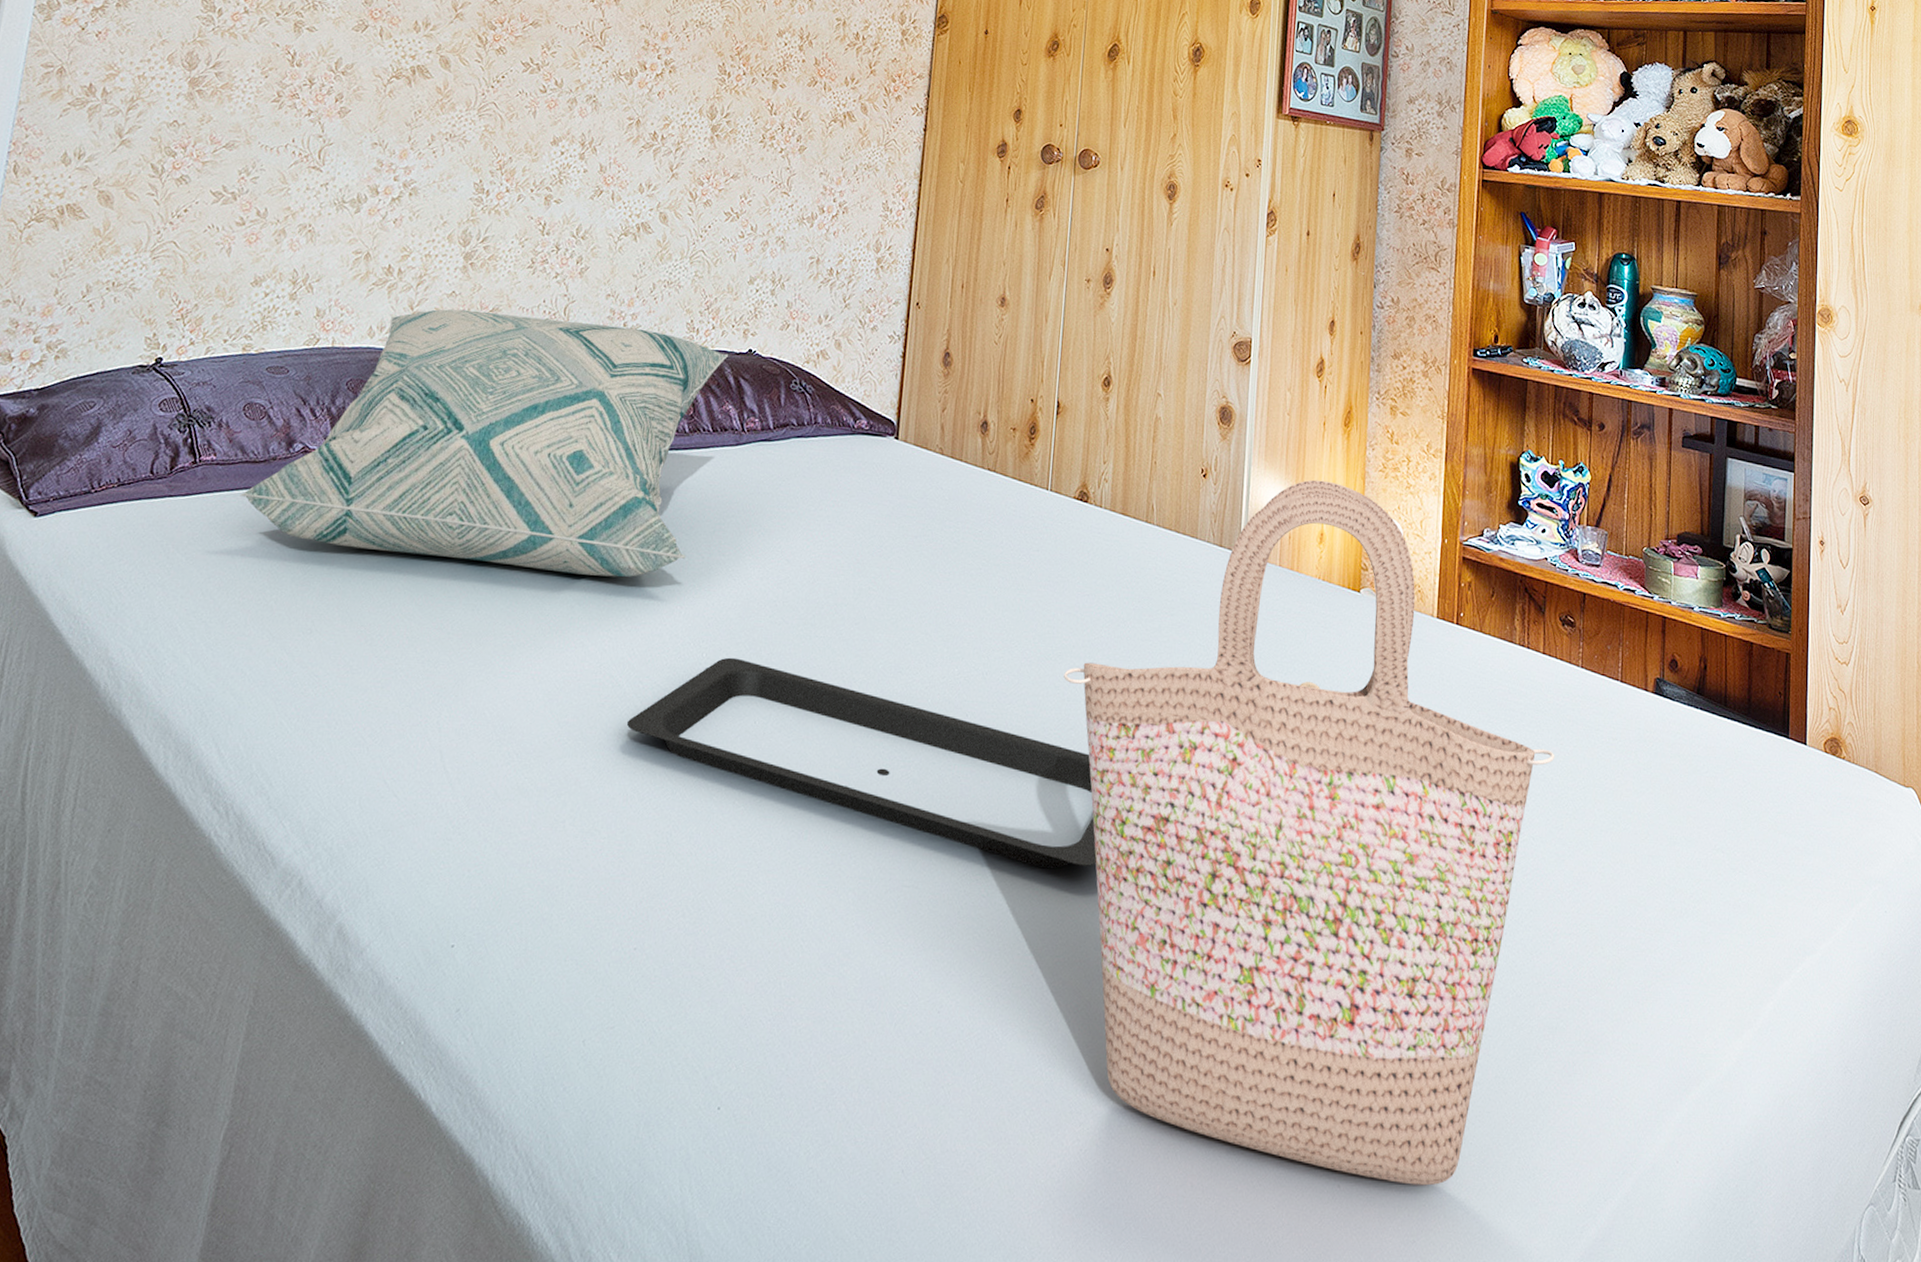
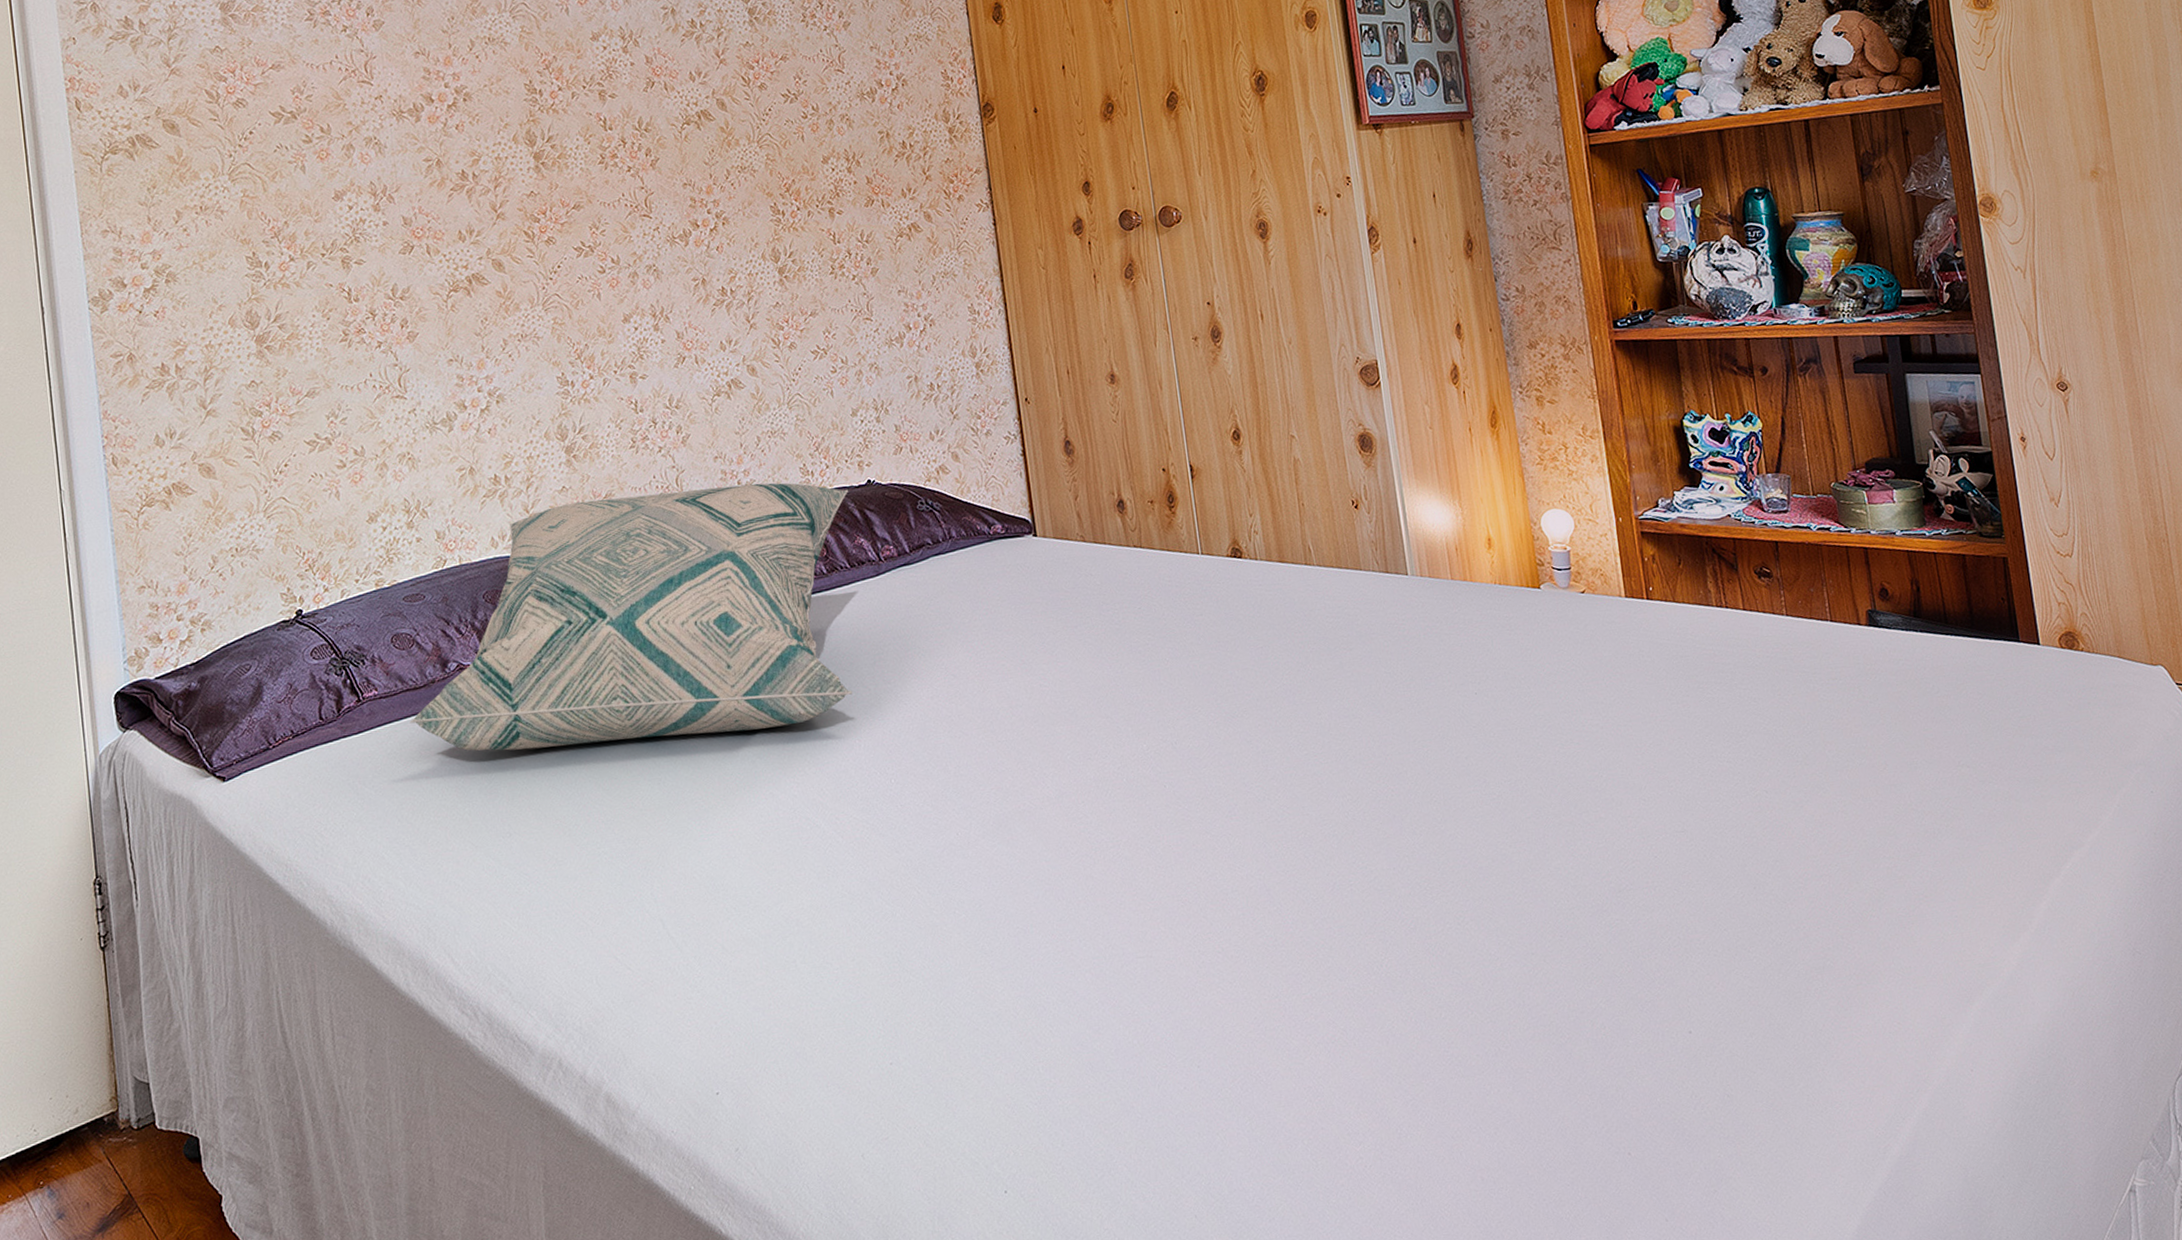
serving tray: present [626,657,1097,869] -> none [832,777,1325,915]
shopping bag: present [1064,479,1555,1186] -> none [1253,485,1775,1141]

